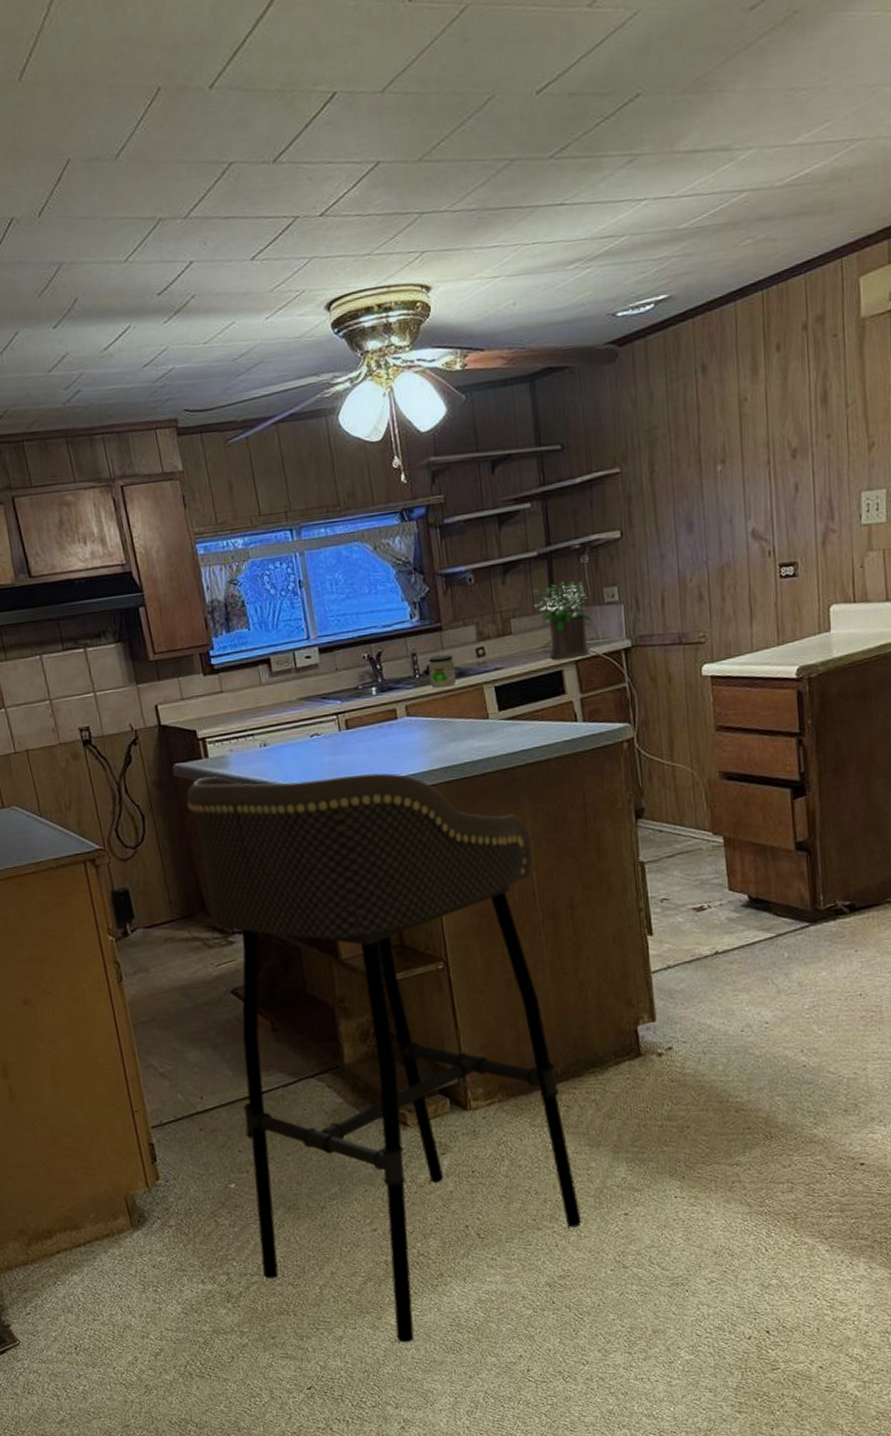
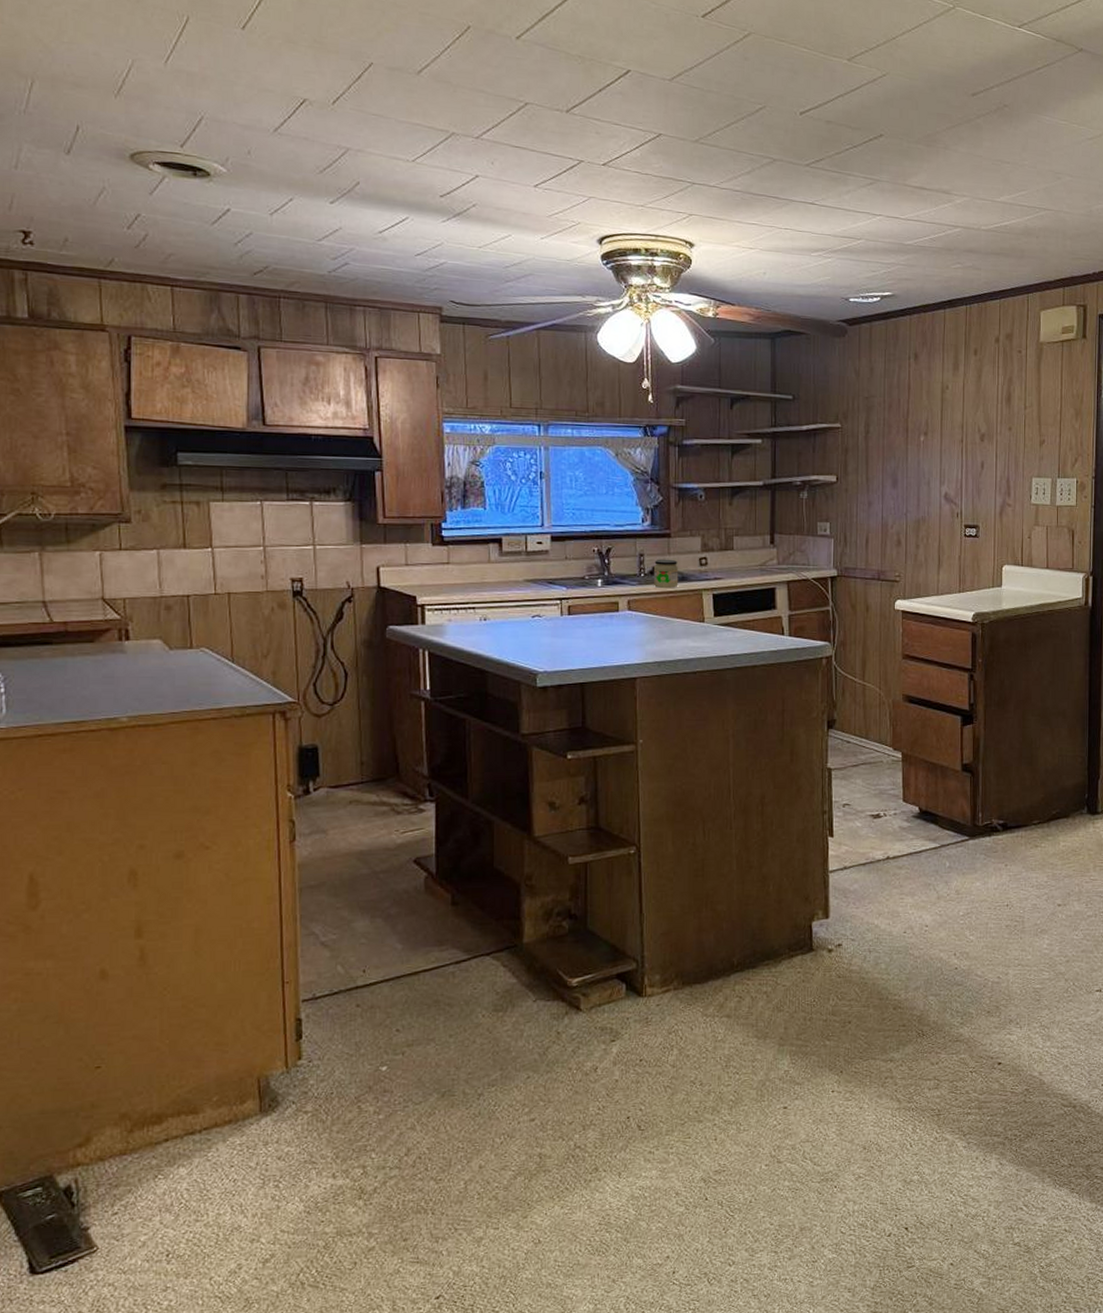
bar stool: present [187,773,582,1343] -> none [395,643,743,1244]
potted plant: present [533,580,592,660] -> none [756,511,805,579]

